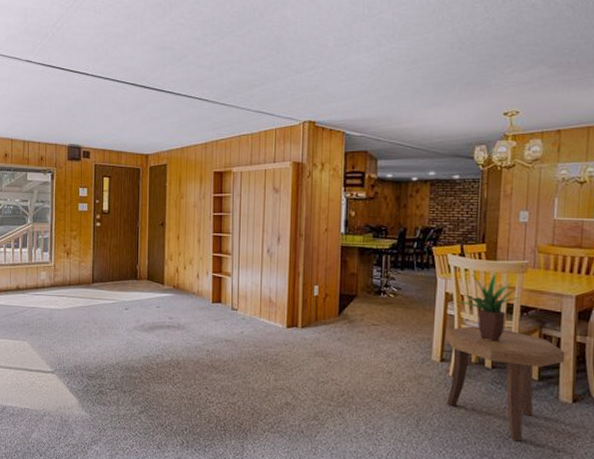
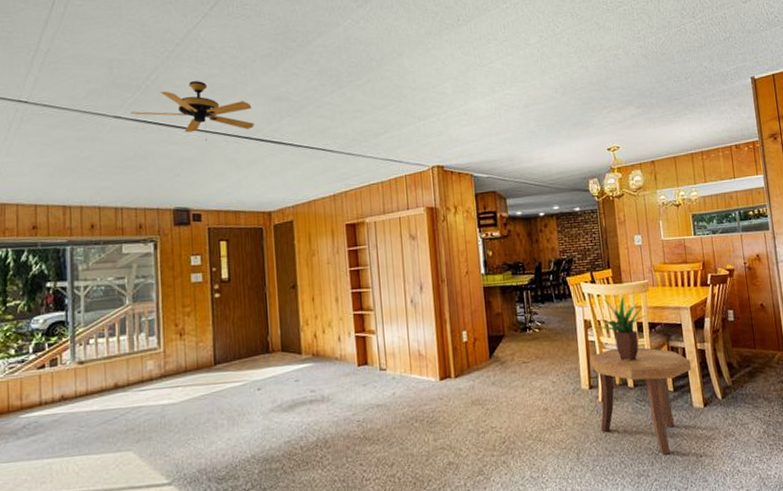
ceiling fan: none [38,29,140,86] -> present [129,81,254,141]

